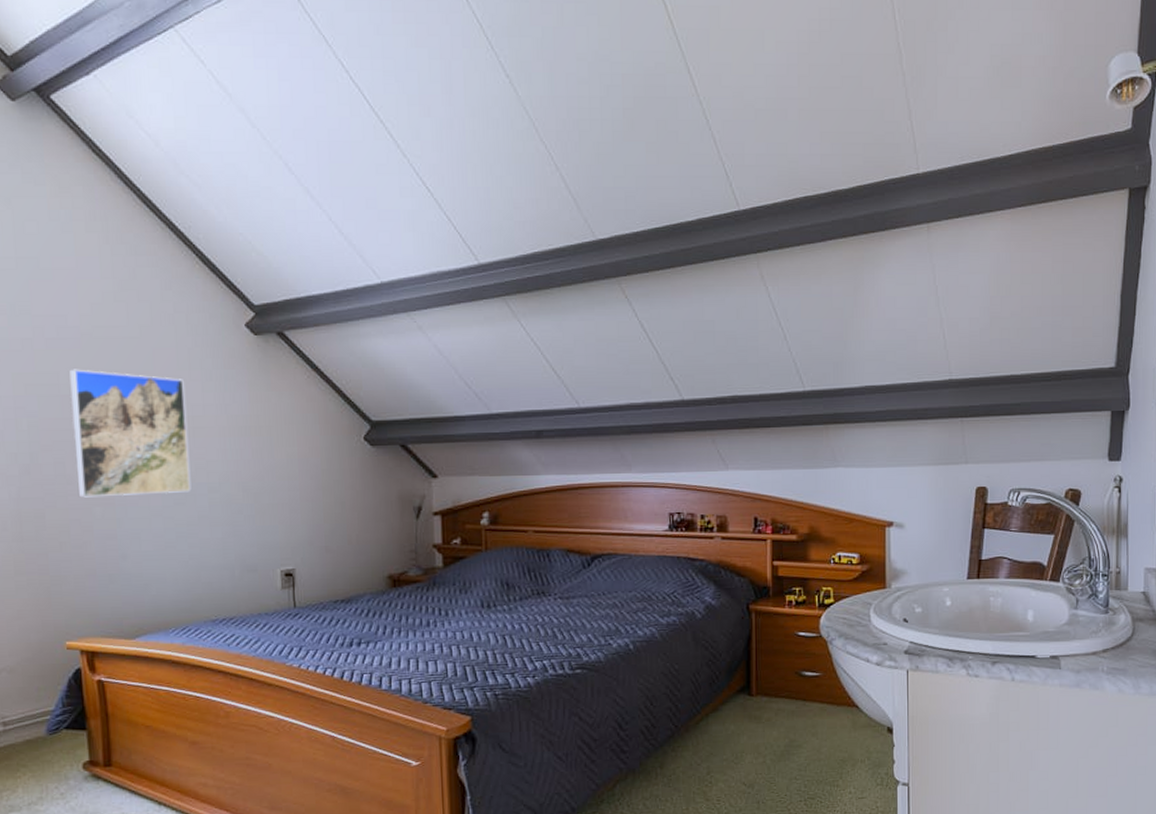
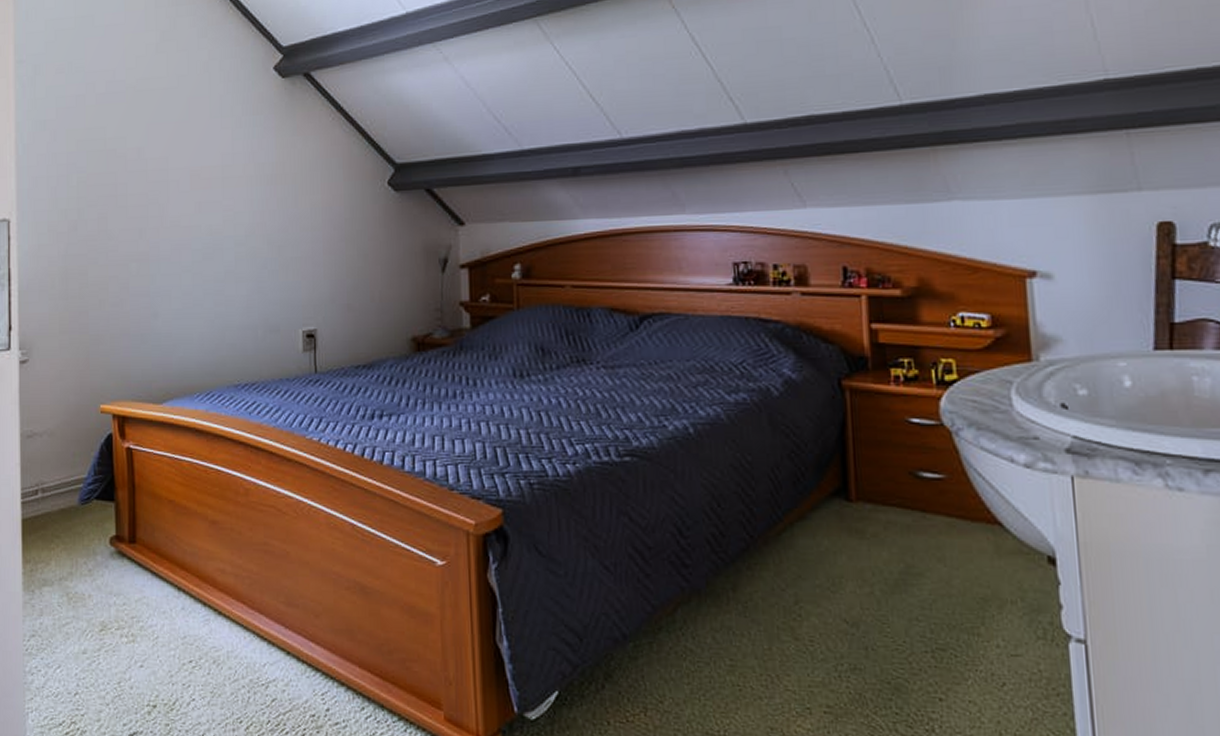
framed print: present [69,369,192,498] -> none [115,122,219,254]

